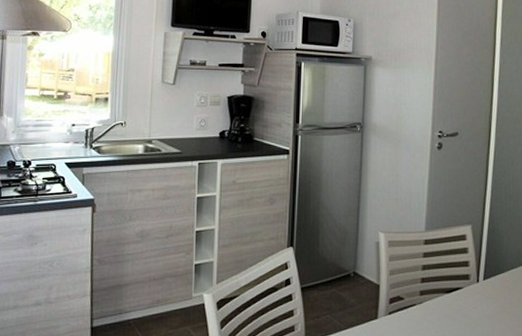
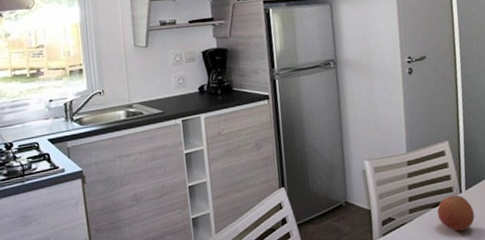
fruit: none [449,283,490,323] -> present [437,195,475,232]

